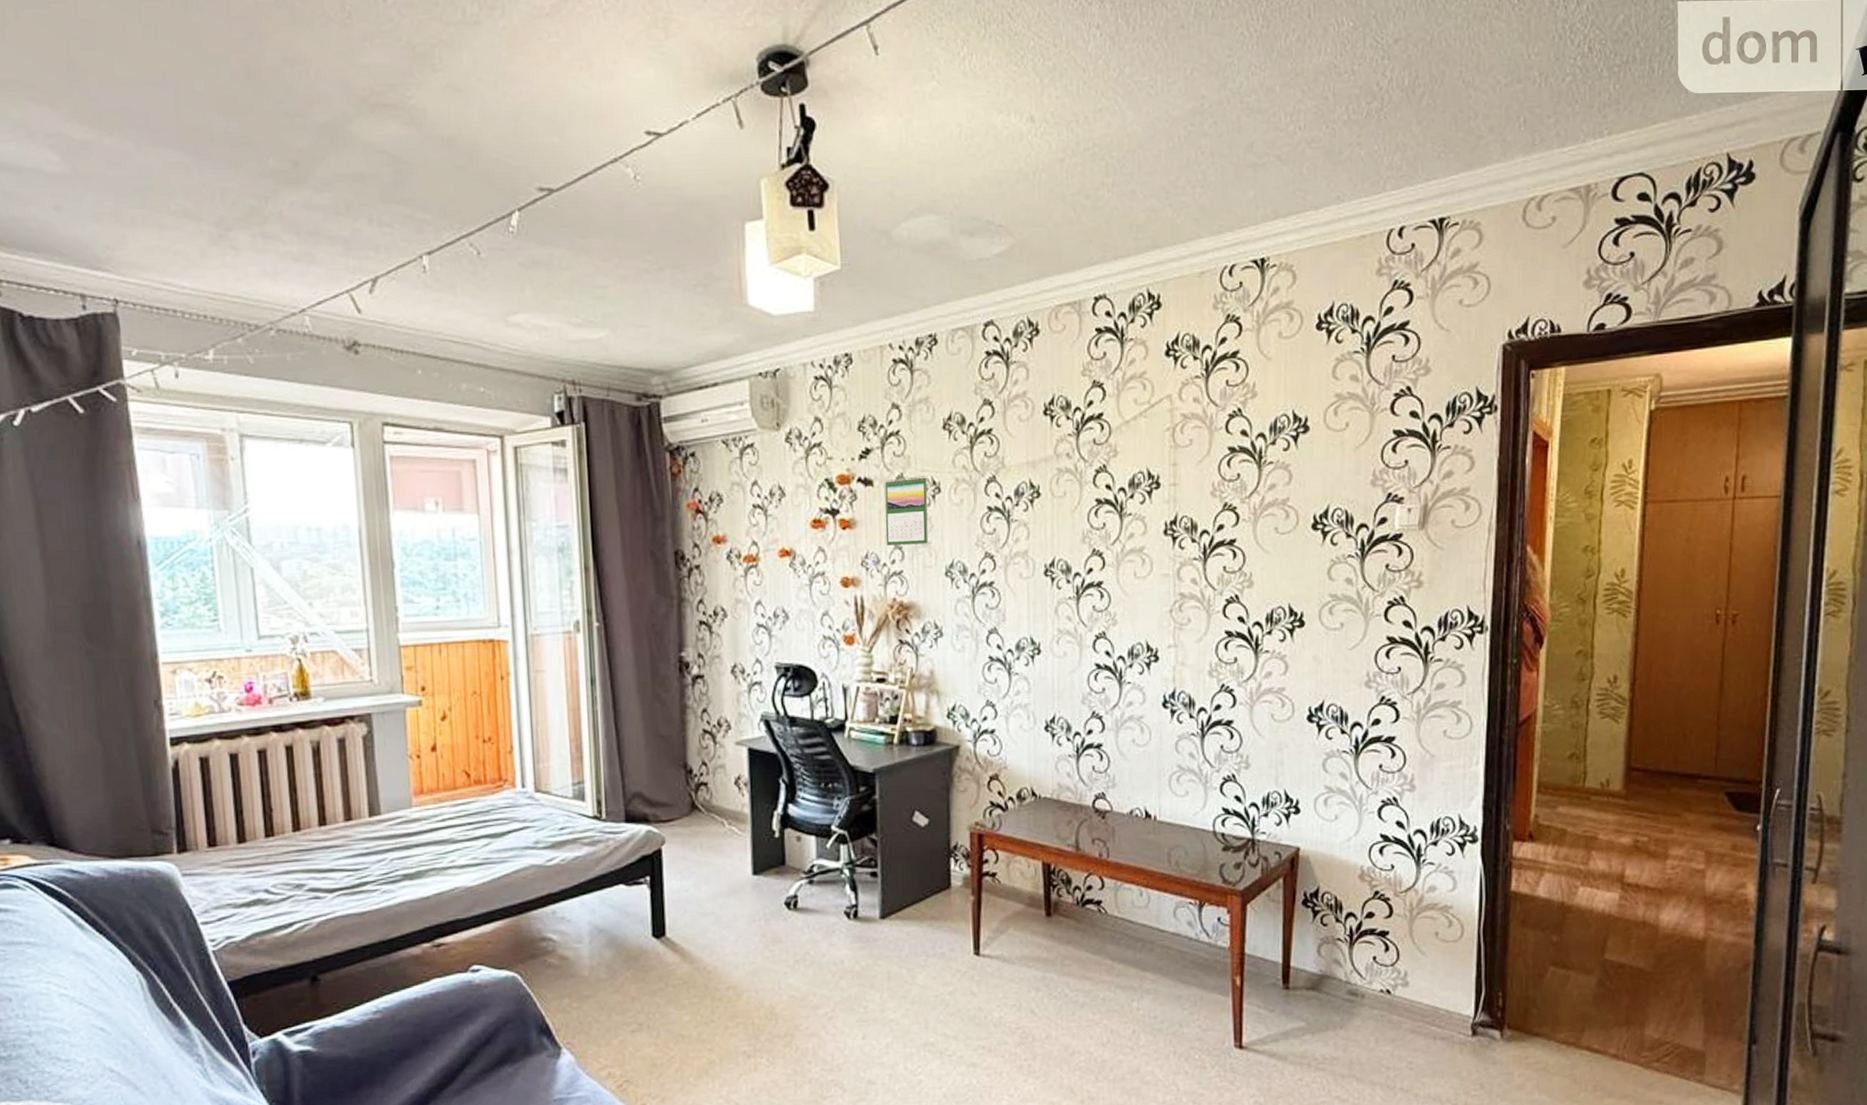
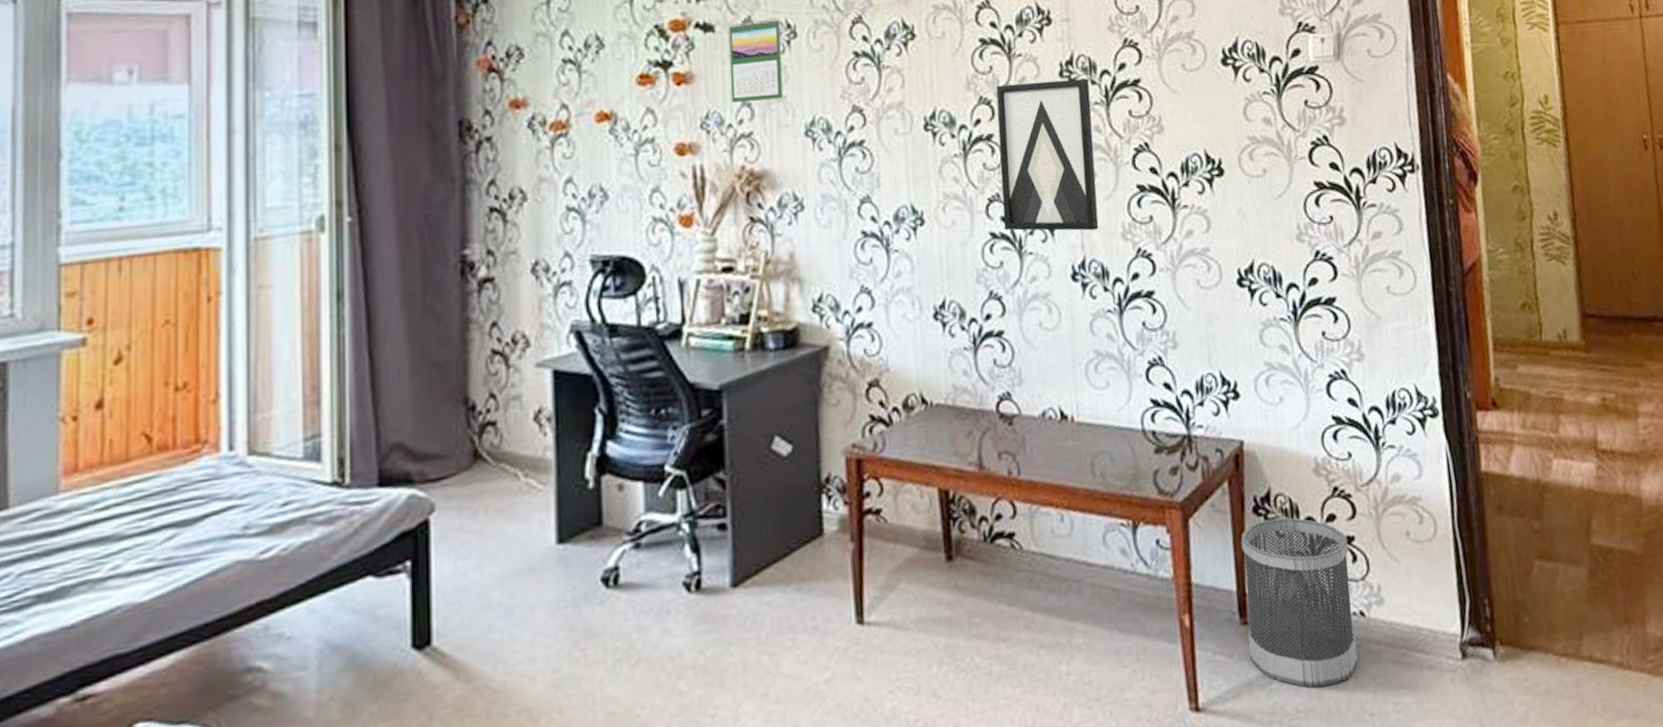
wall art: none [1107,537,1190,667] -> present [996,78,1099,231]
wastebasket: none [1288,911,1383,1042] -> present [1240,517,1358,687]

